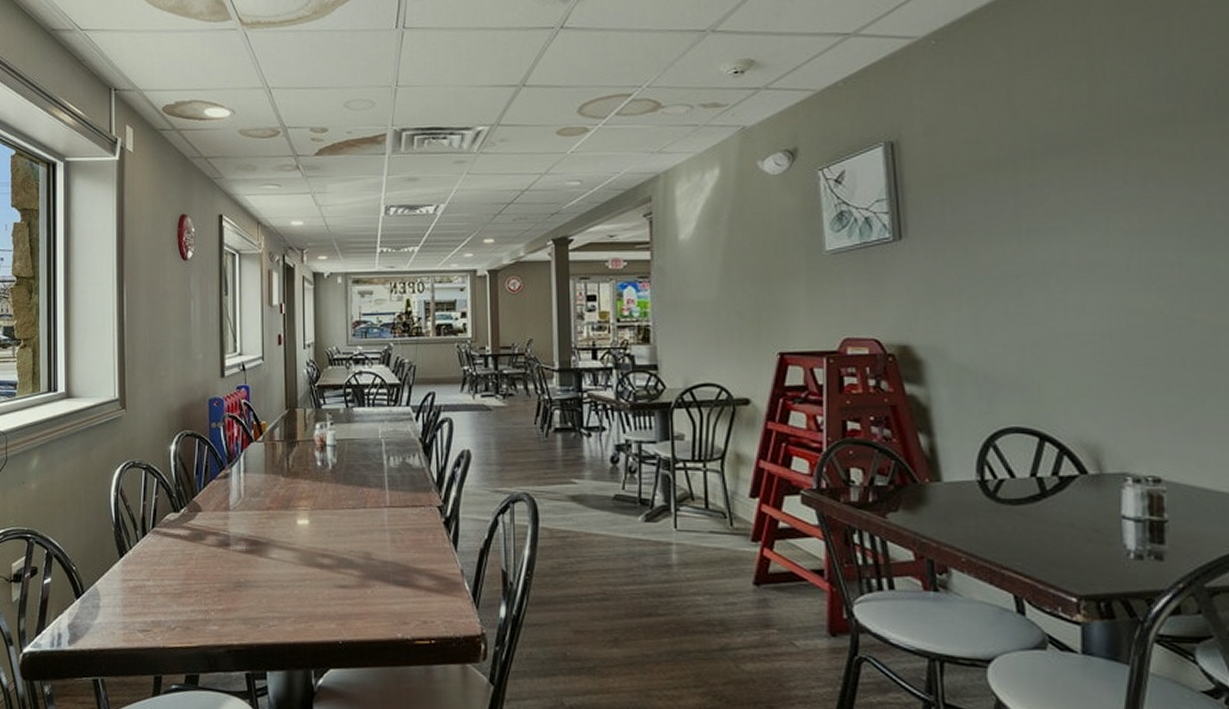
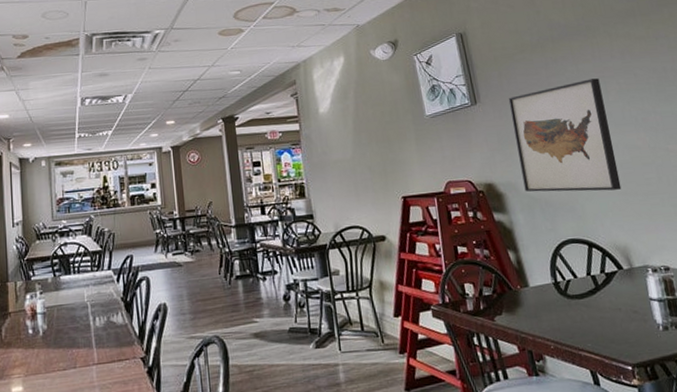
wall art: none [950,213,1106,368] -> present [508,78,622,192]

